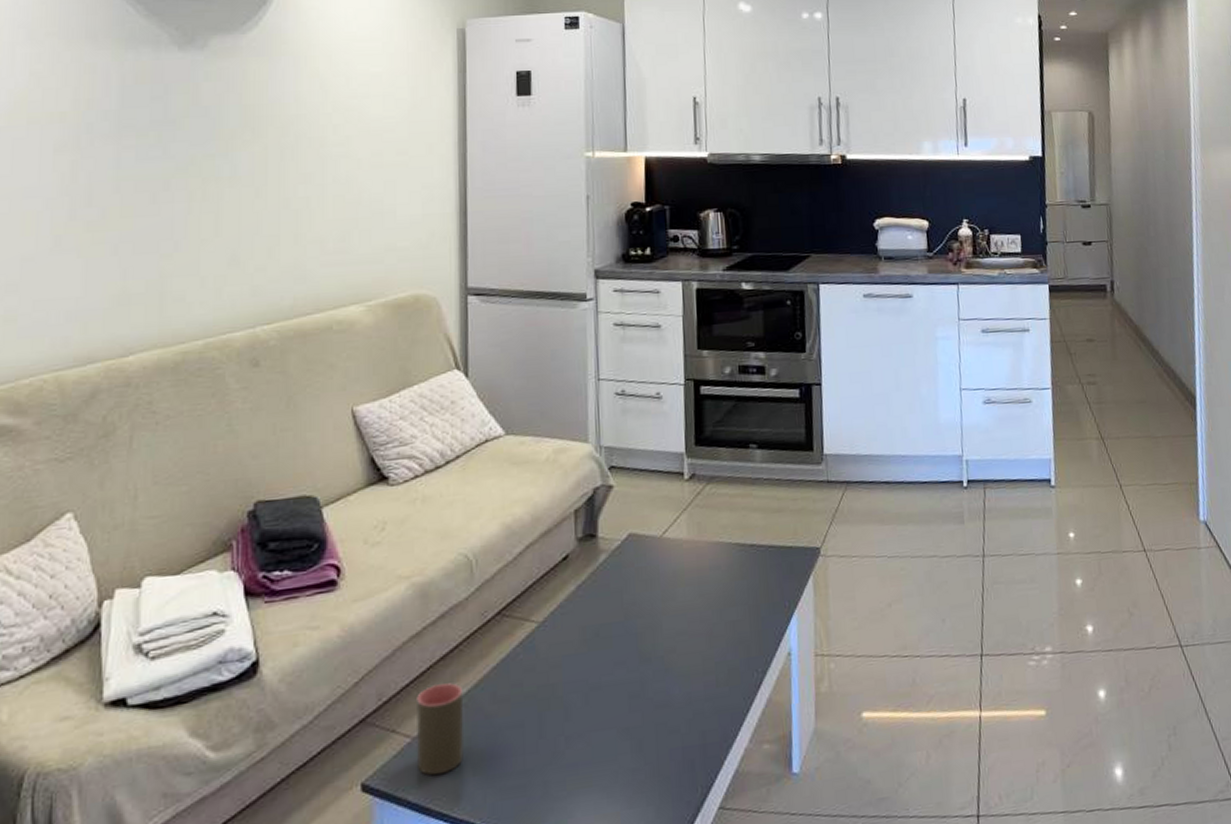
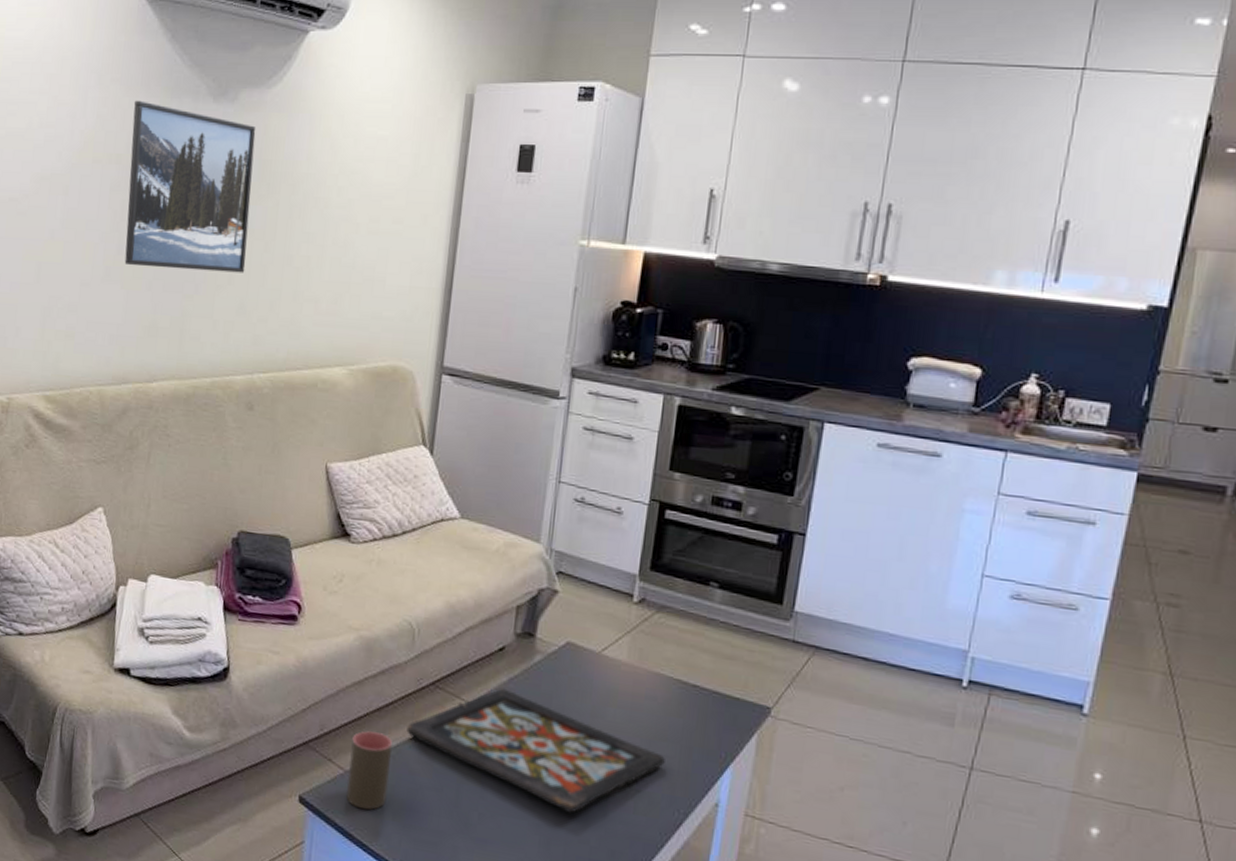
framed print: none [77,54,234,231] -> present [124,100,256,273]
decorative tray: none [477,597,737,707] -> present [407,687,665,813]

